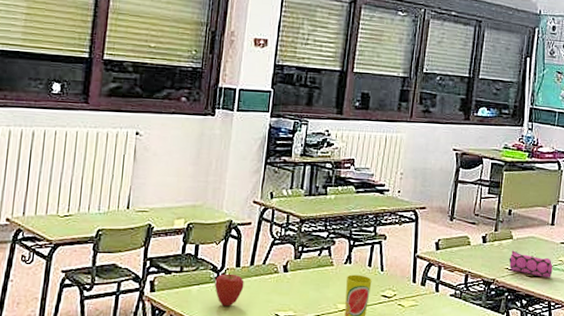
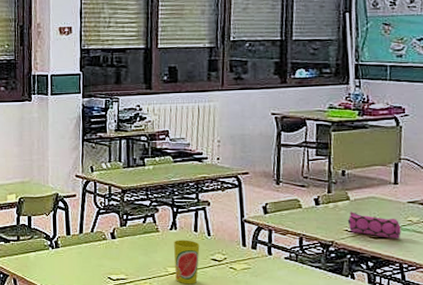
apple: present [215,273,244,307] -> none [49,241,76,271]

